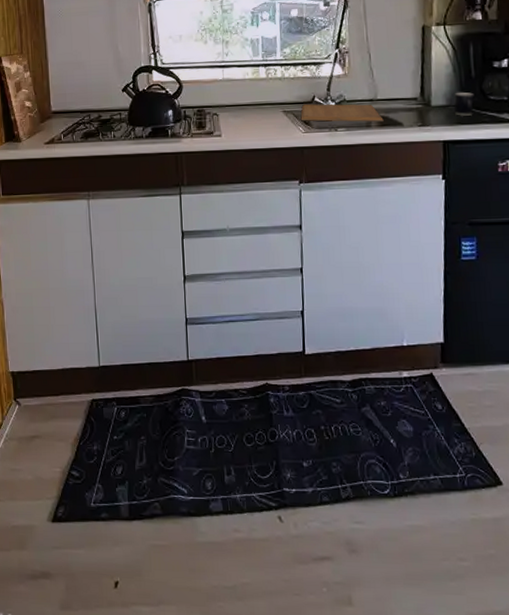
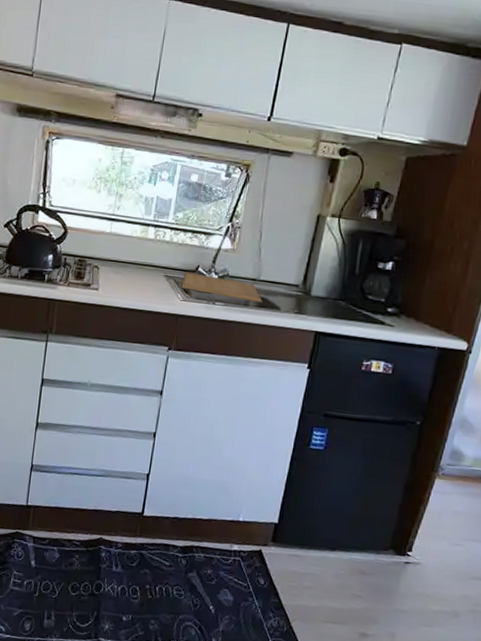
mug: present [453,91,475,116] -> none [332,286,354,311]

